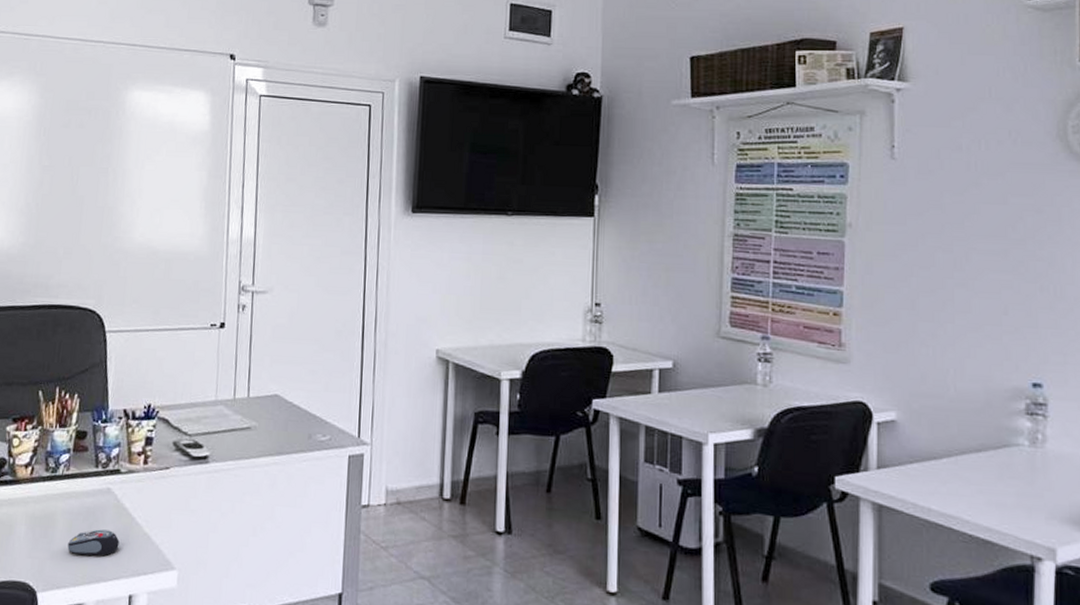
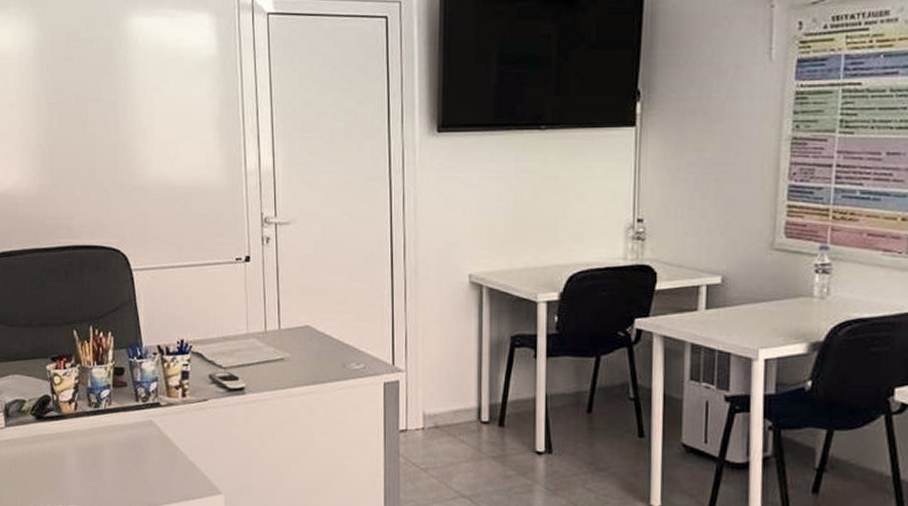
computer mouse: present [67,529,119,556] -> none [117,459,166,483]

